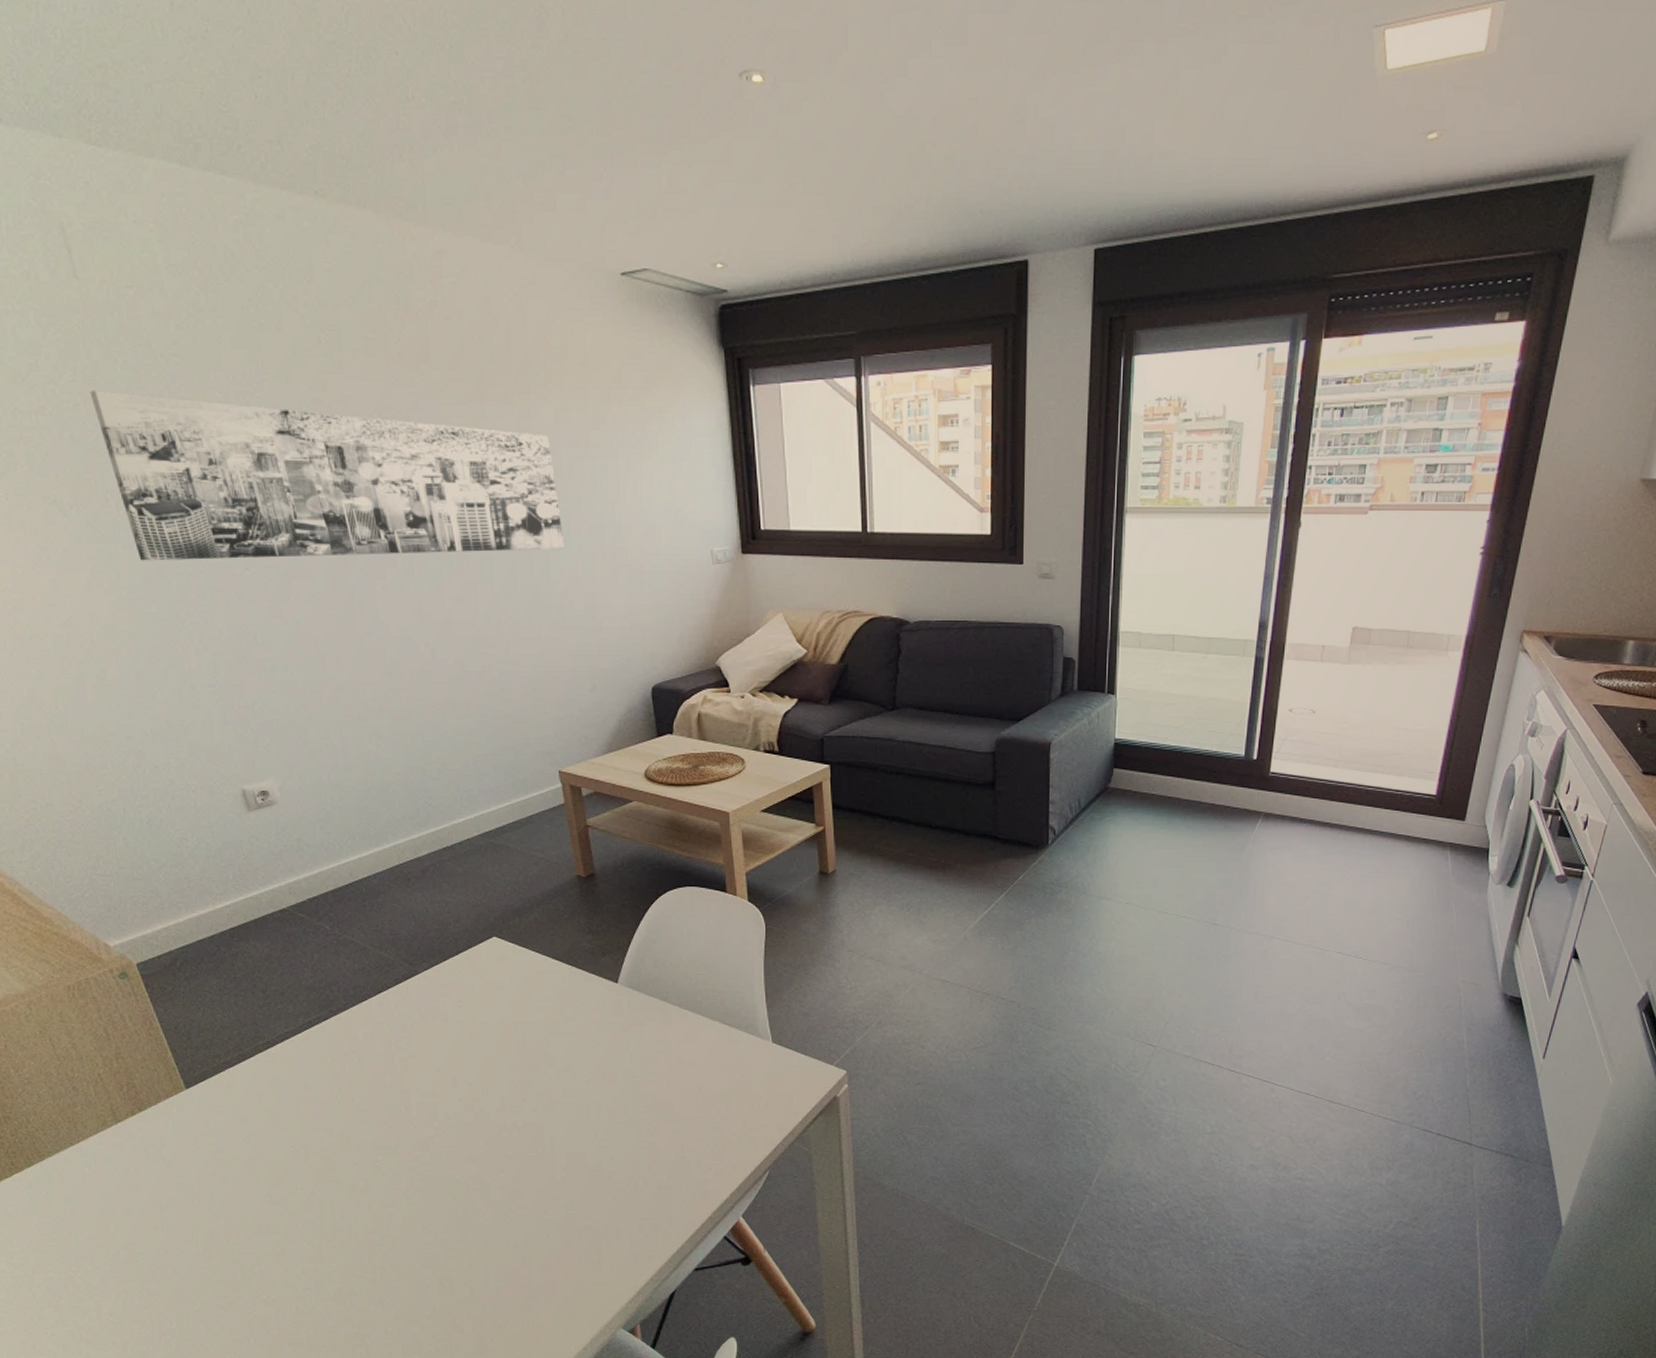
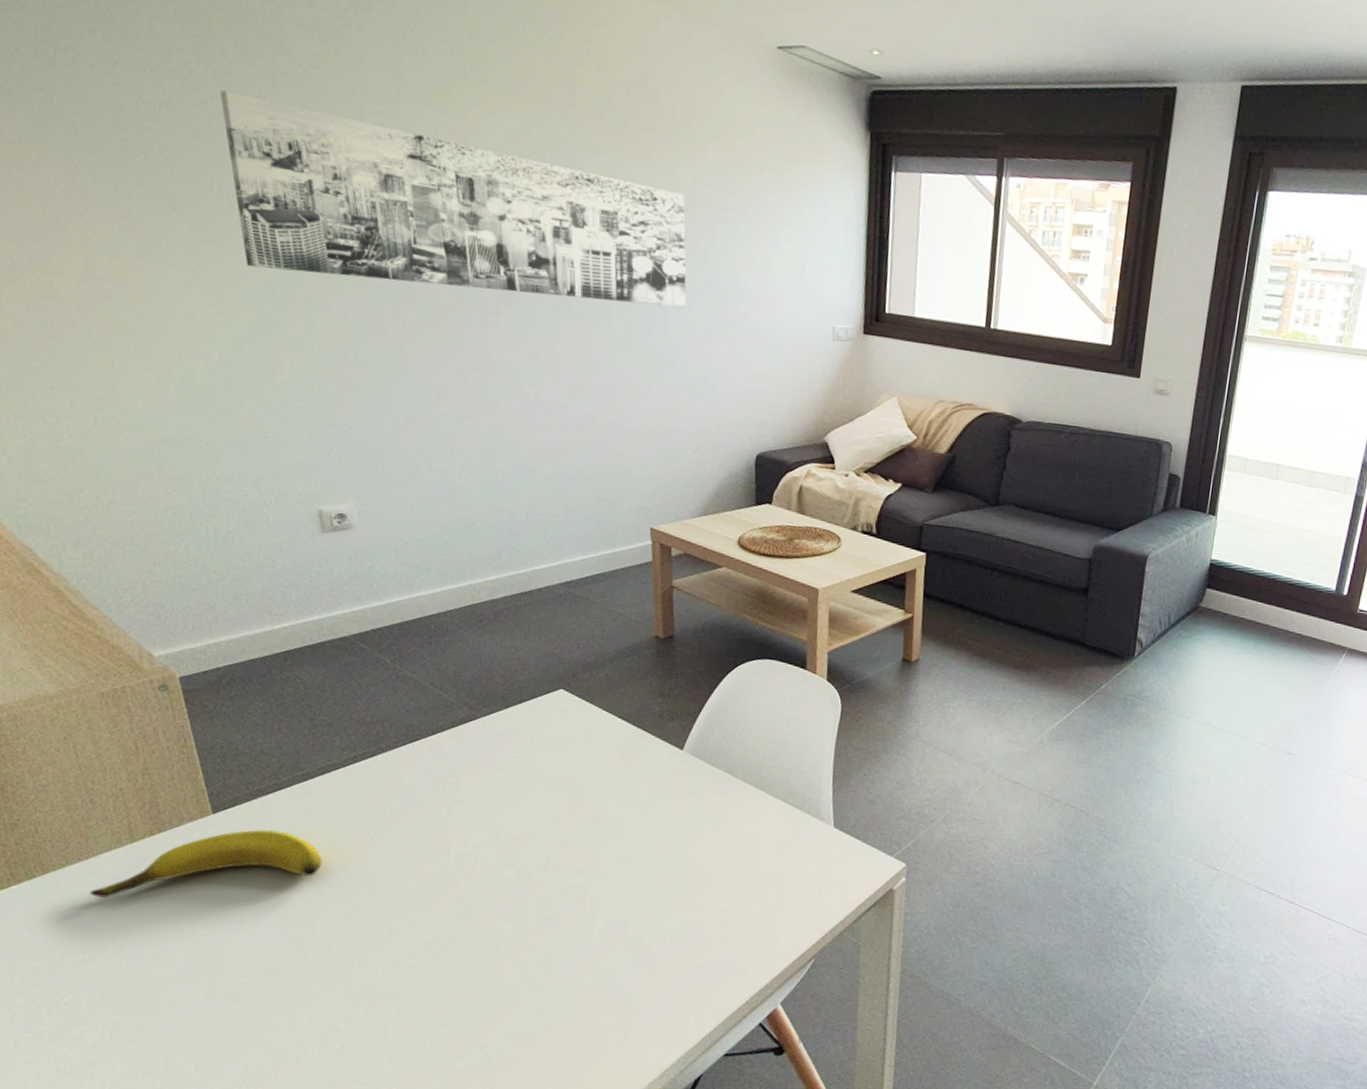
banana: none [85,1099,294,1177] -> present [89,829,323,898]

